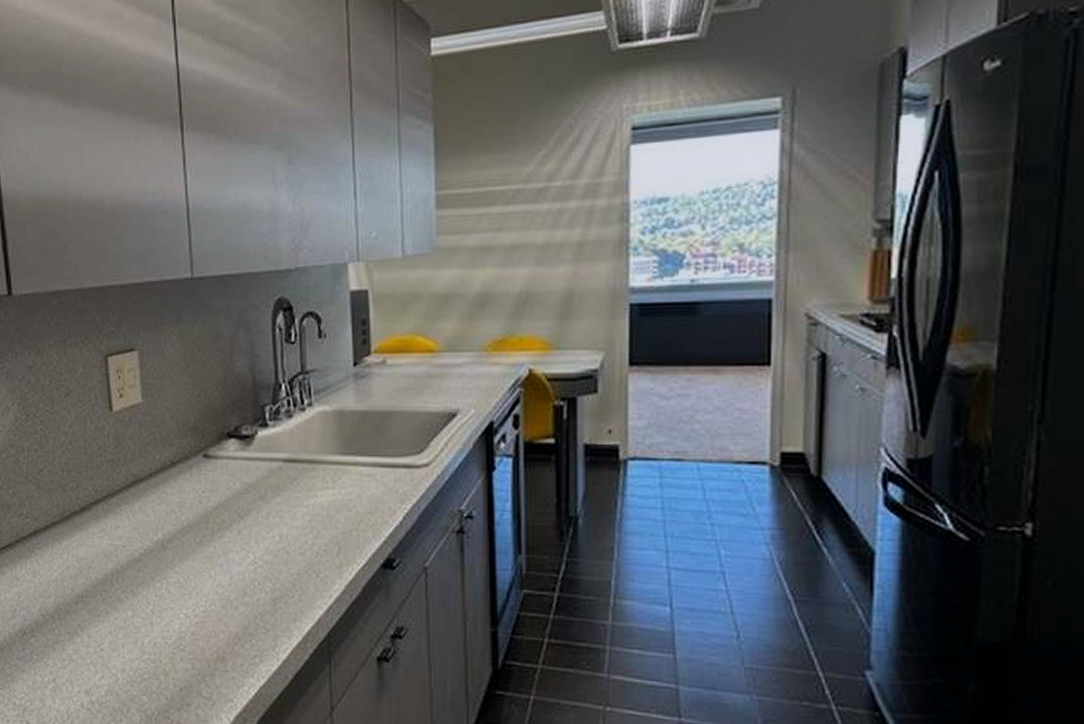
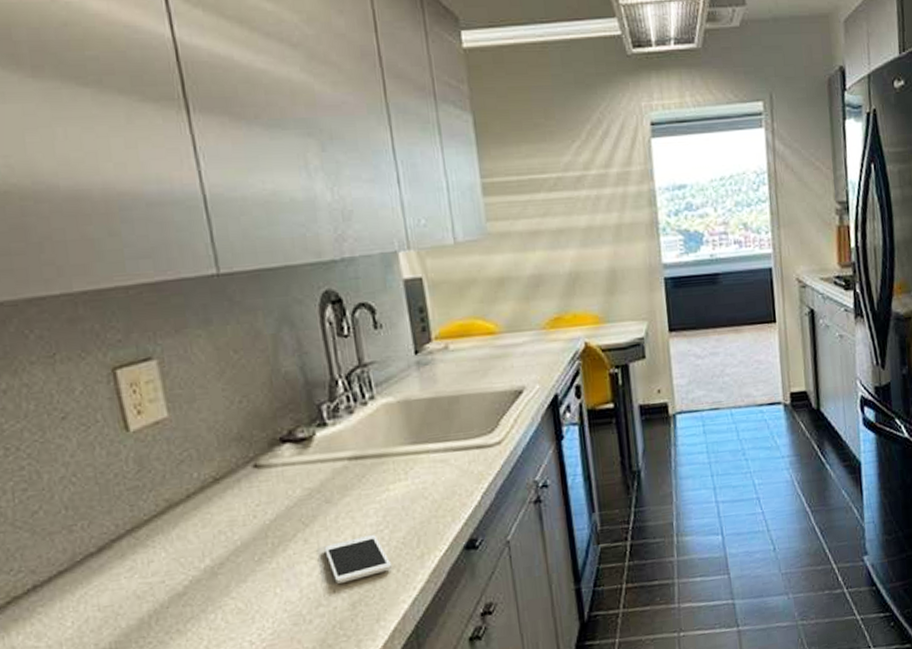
cell phone: none [254,536,313,578] -> present [324,534,393,584]

